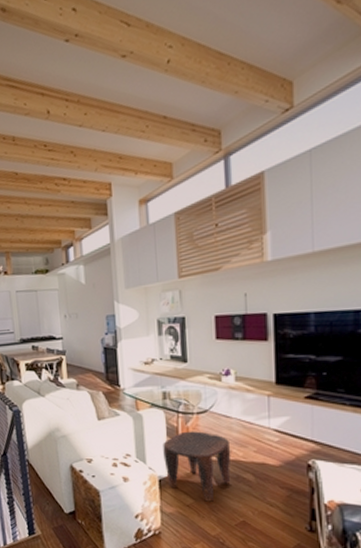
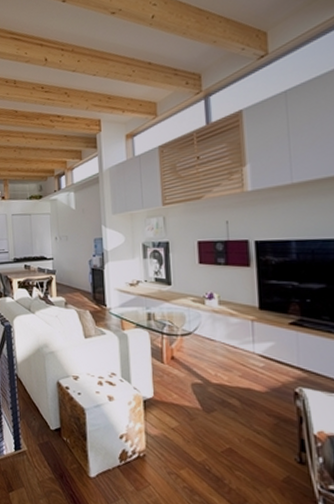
stool: present [163,431,231,502] -> none [147,352,216,426]

